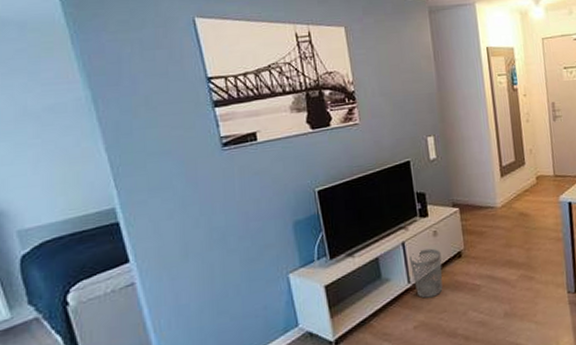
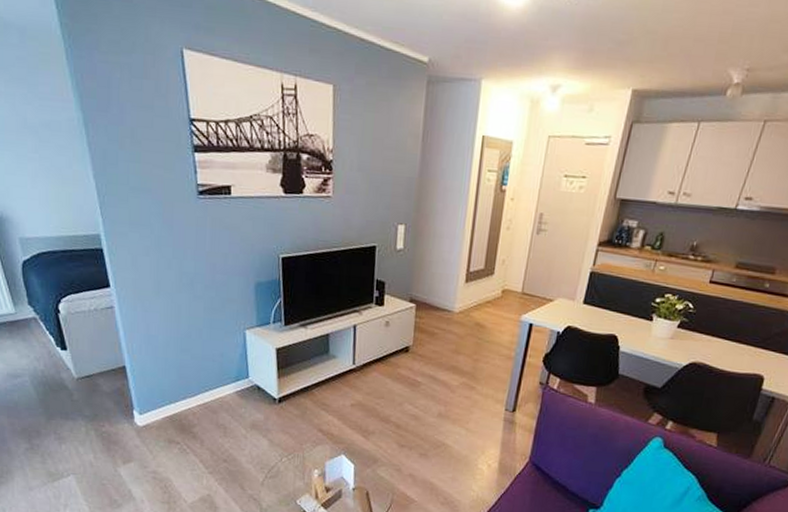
wastebasket: present [409,248,443,298] -> none [357,336,389,383]

